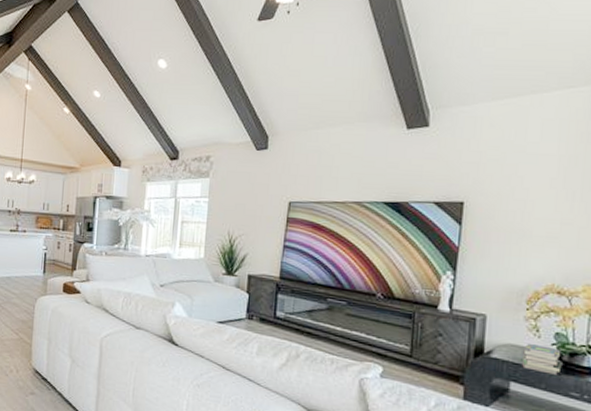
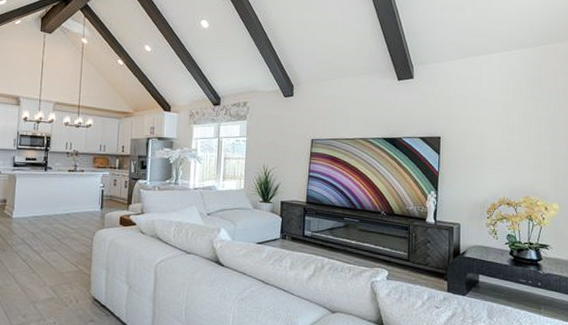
books: present [522,343,562,375] -> none [487,243,513,267]

